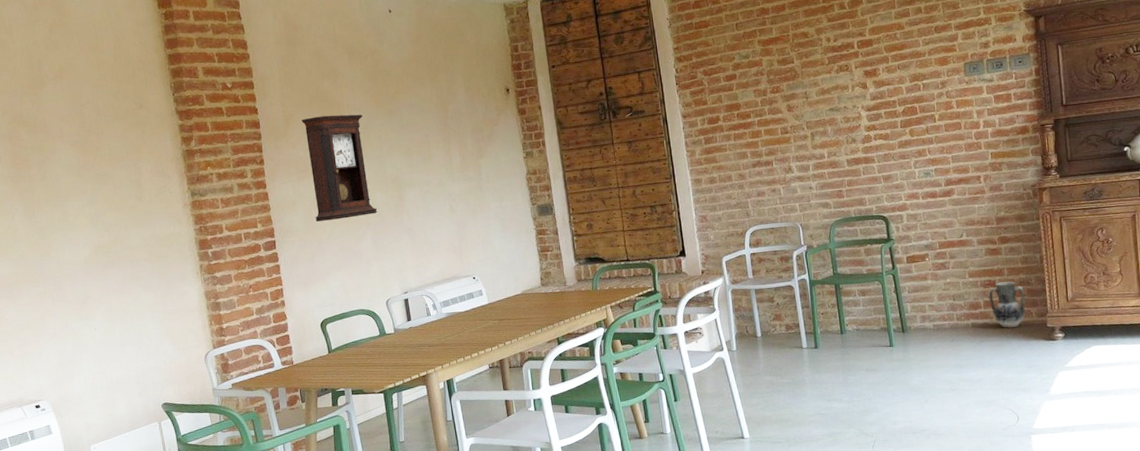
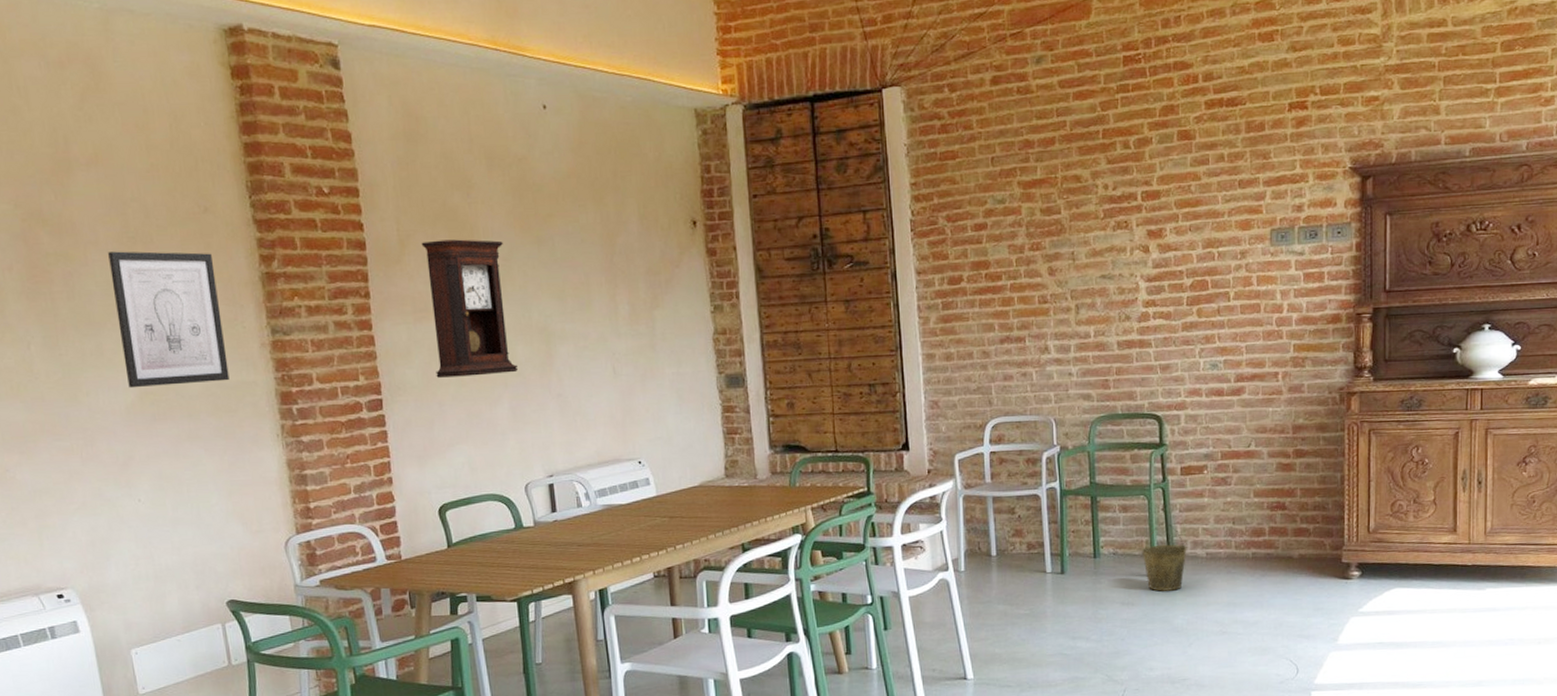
wall art: none [70,138,161,244] -> present [108,251,230,388]
bucket: none [879,301,917,359] -> present [1141,521,1187,591]
ceramic jug: present [988,281,1026,328] -> none [1275,505,1320,561]

